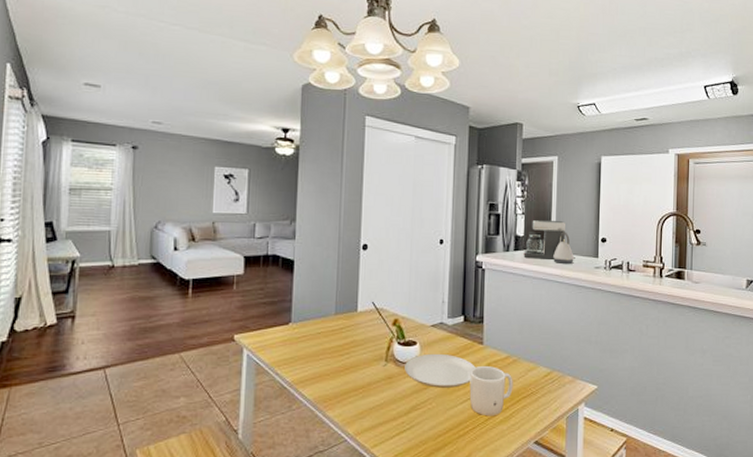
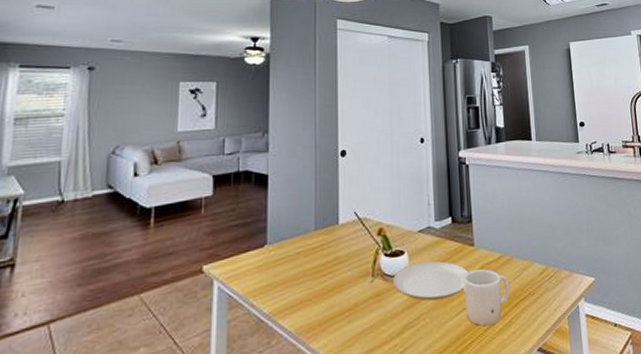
coffee maker: present [520,219,565,259] -> none [501,108,545,150]
kettle: present [553,231,574,265] -> none [535,119,556,153]

